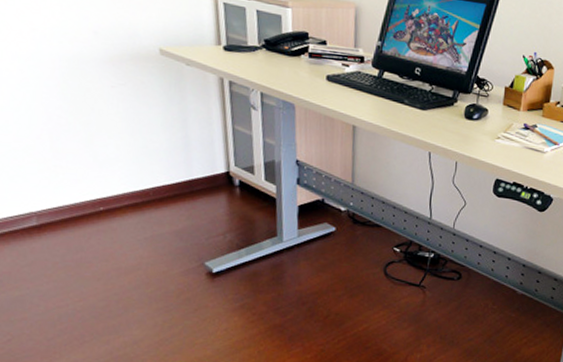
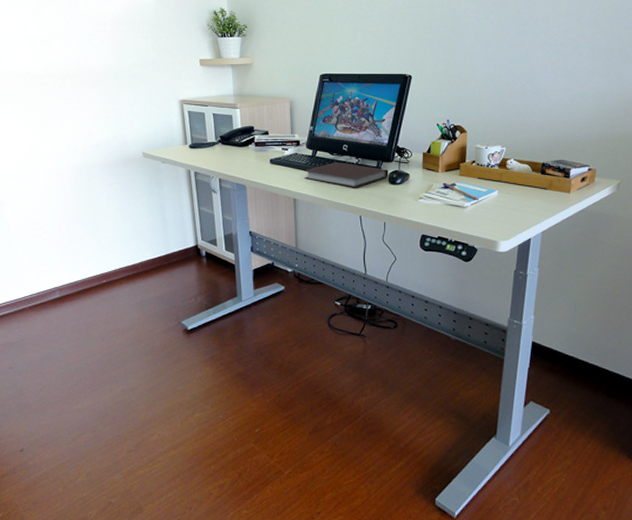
notebook: none [367,87,466,120] -> present [304,162,389,188]

